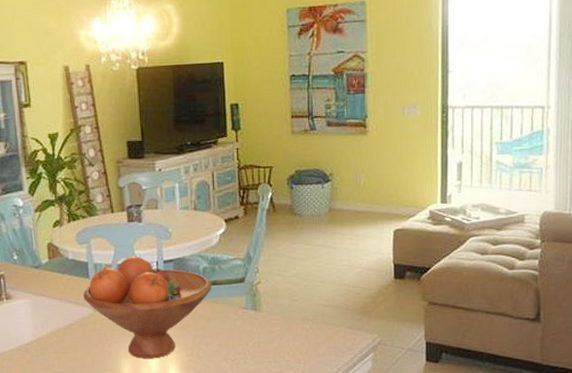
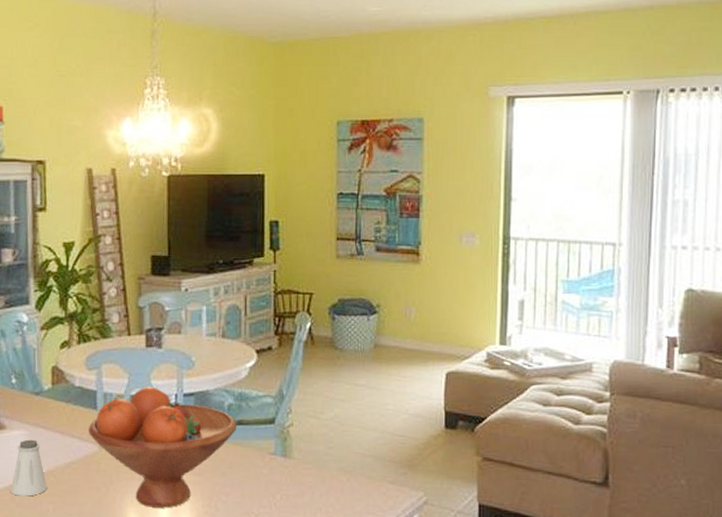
saltshaker: none [21,306,52,355] -> present [11,439,47,496]

